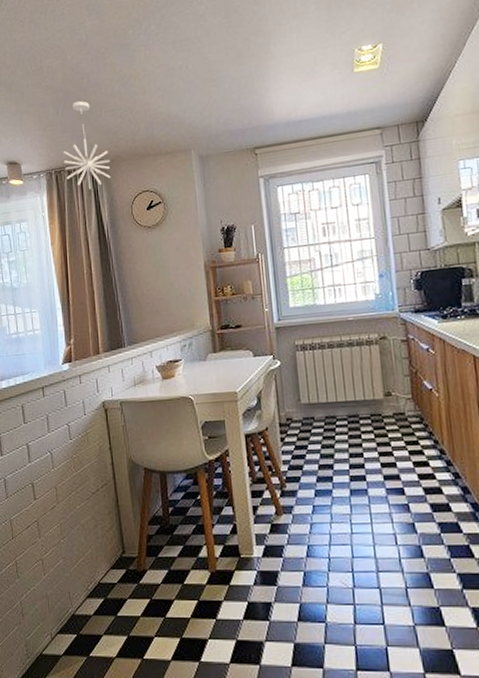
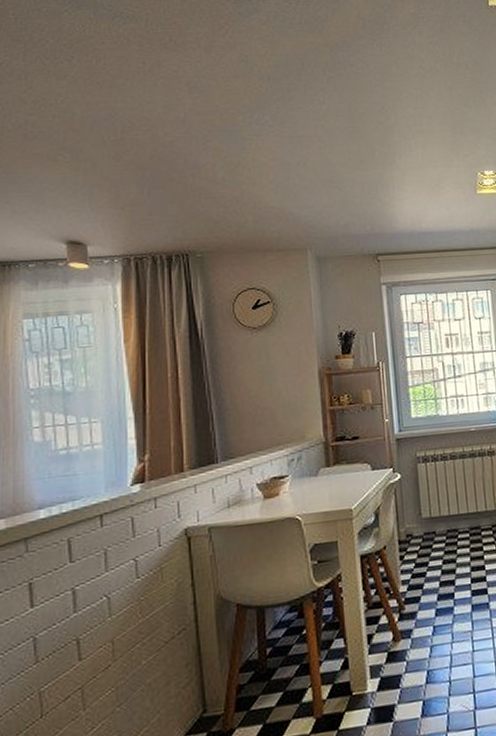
pendant light: present [63,100,111,190] -> none [146,182,209,282]

